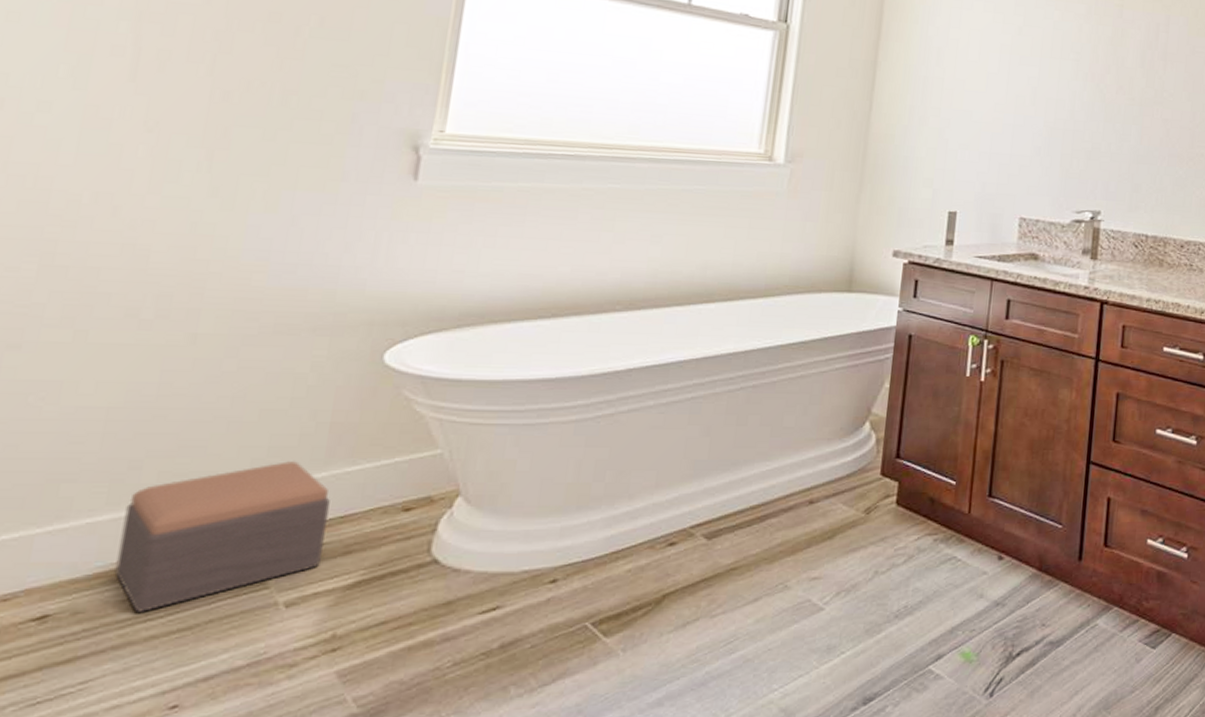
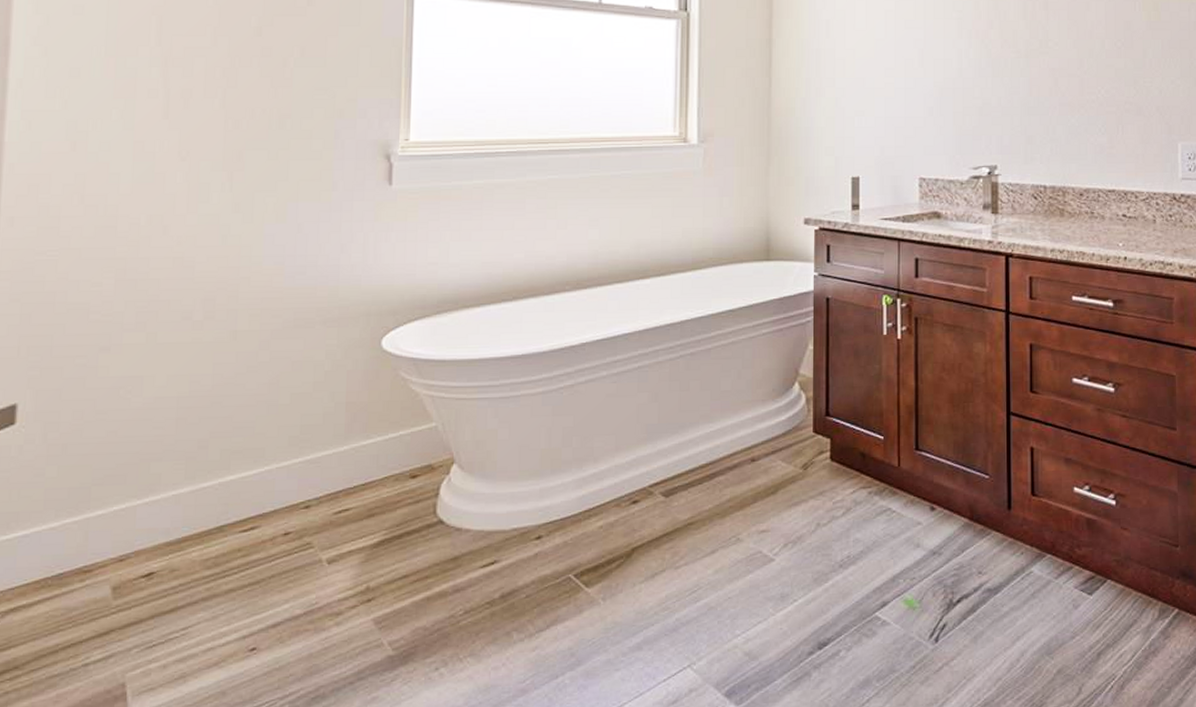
footstool: present [114,461,330,612] -> none [197,437,353,569]

